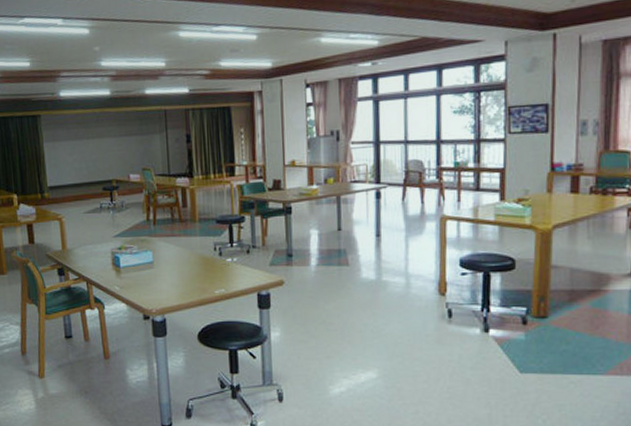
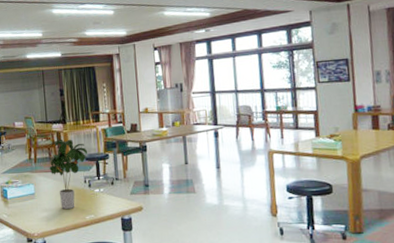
potted plant: none [171,196,220,281] -> present [49,139,88,209]

